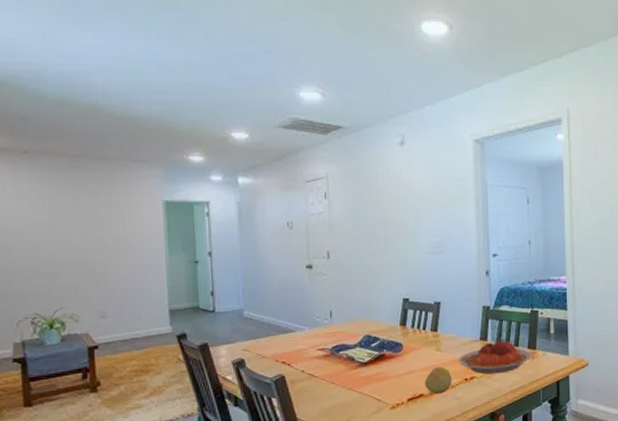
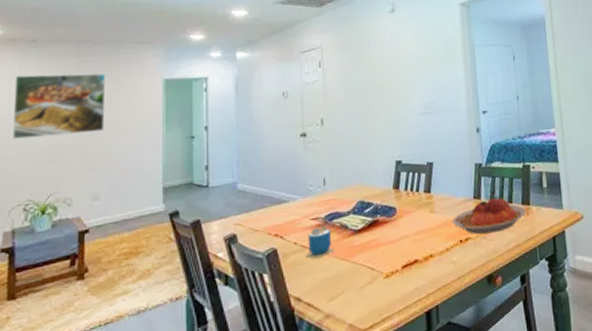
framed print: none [9,188,106,253] -> present [13,73,106,140]
cup: none [313,347,342,388] -> present [305,216,335,260]
fruit: present [424,367,452,394] -> none [419,229,447,259]

